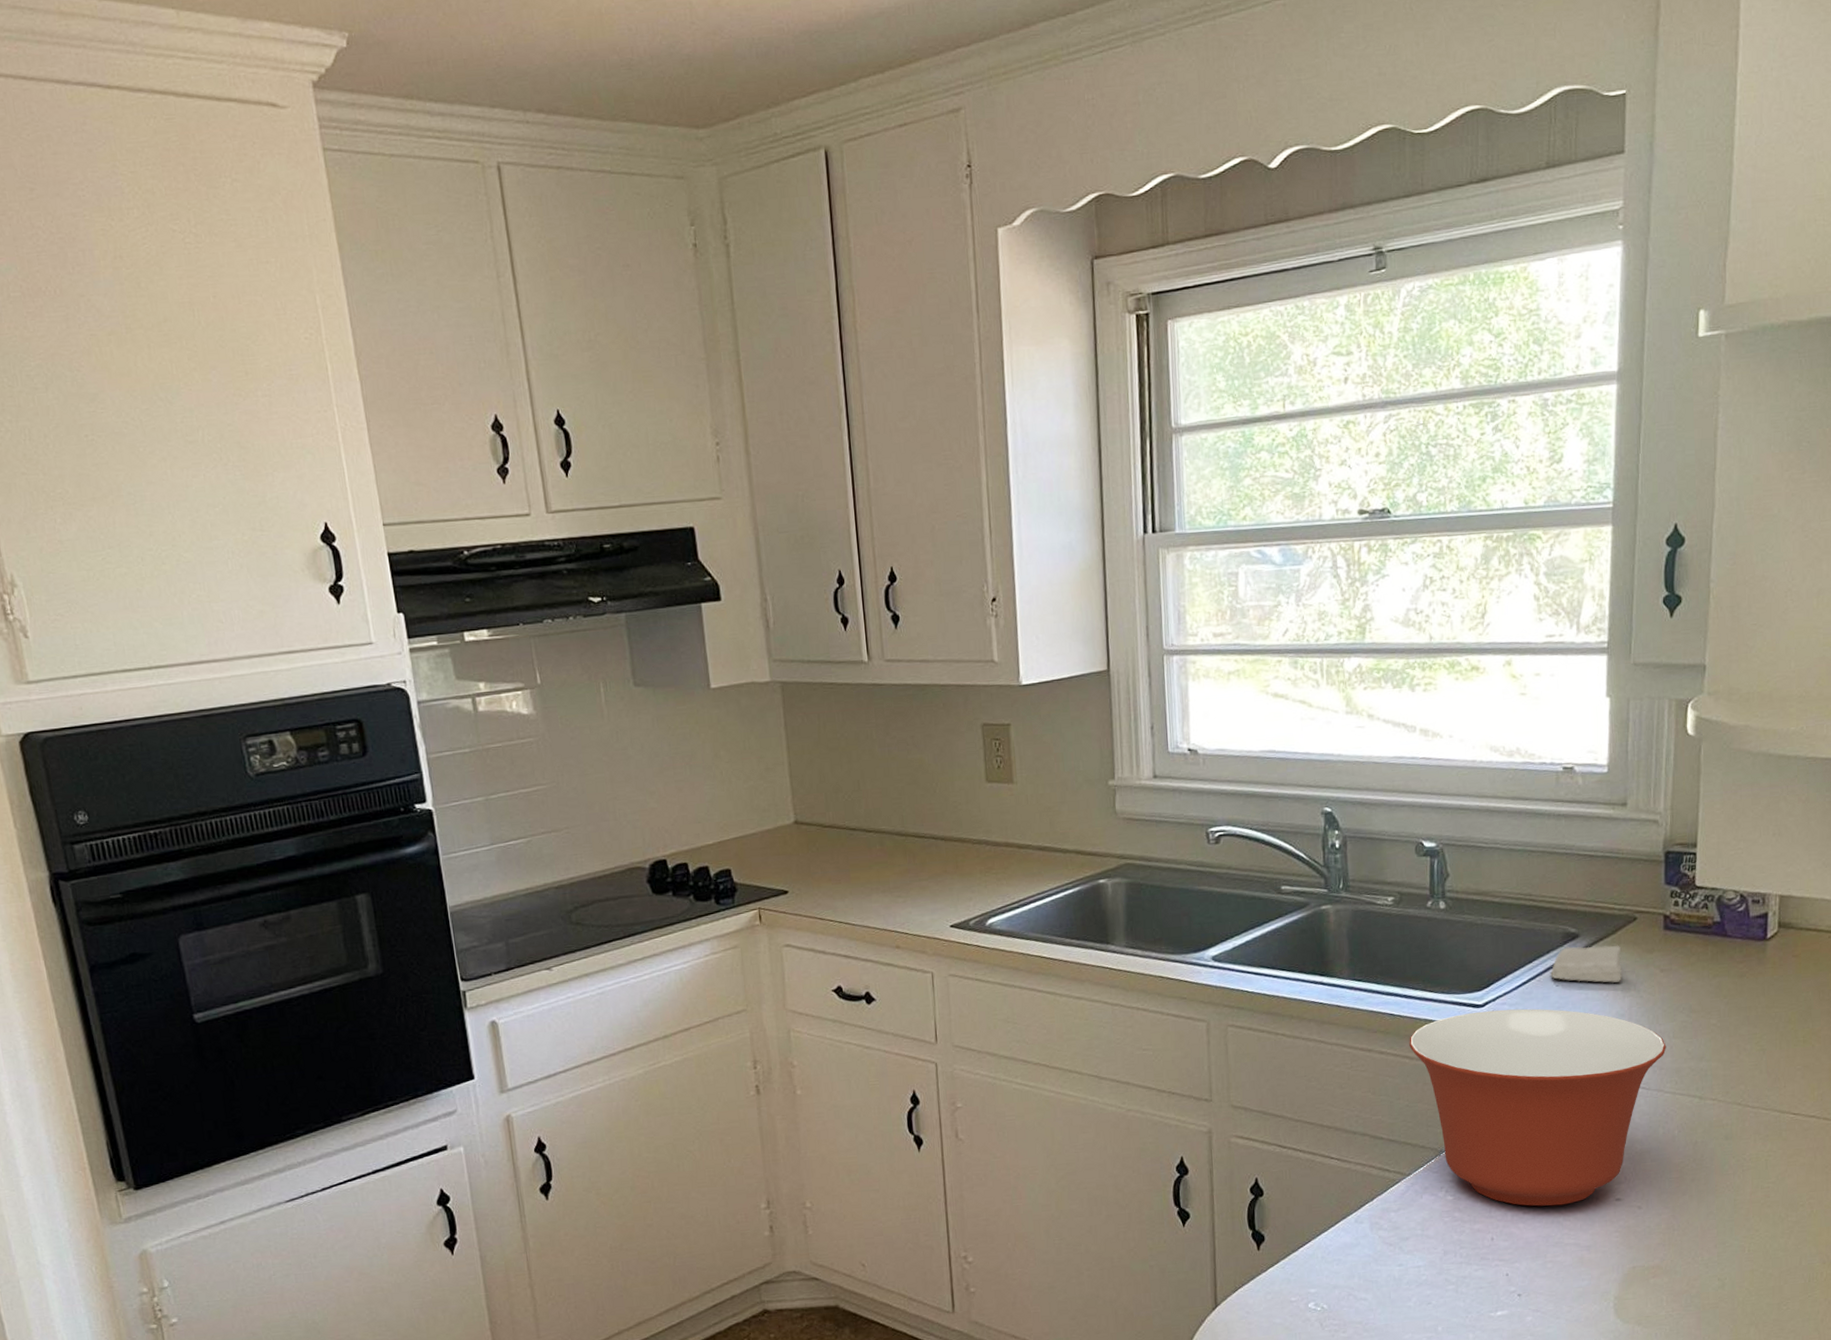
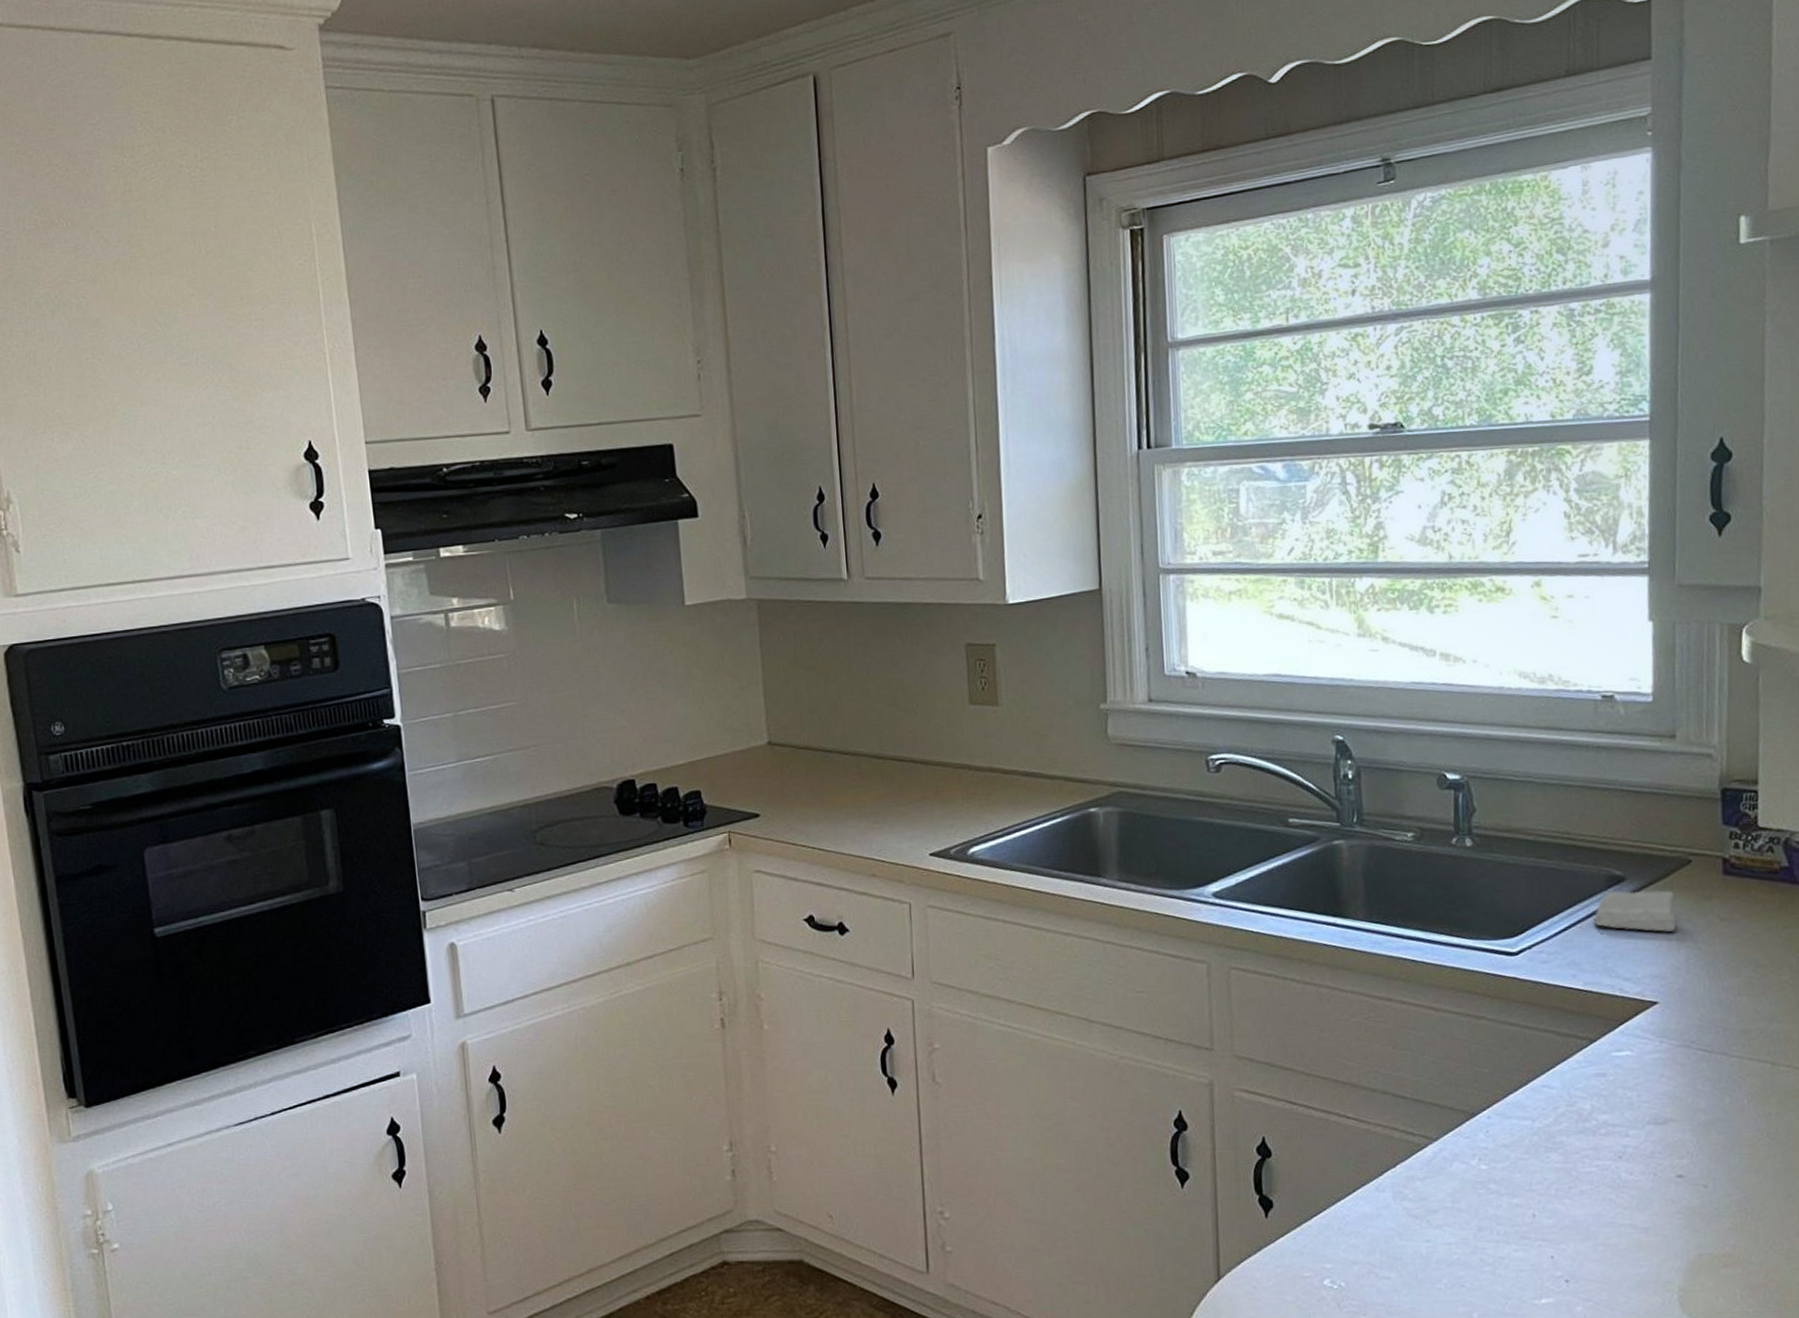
mixing bowl: present [1409,1008,1667,1206] -> none [1434,958,1731,1181]

